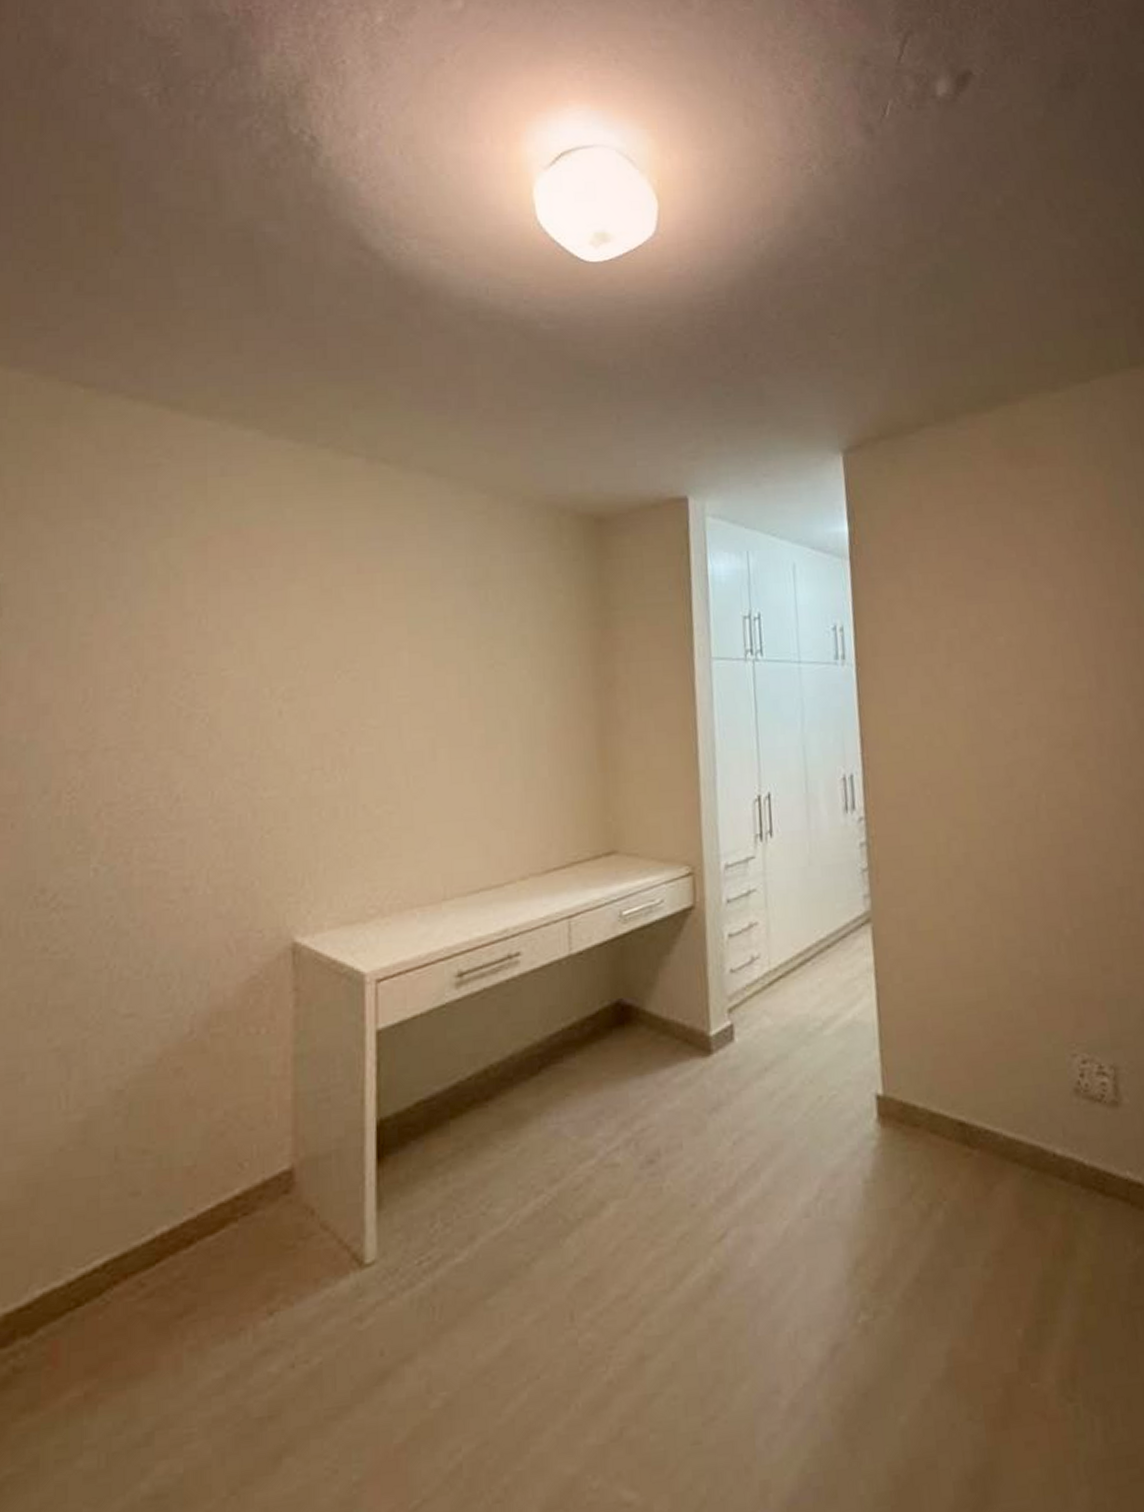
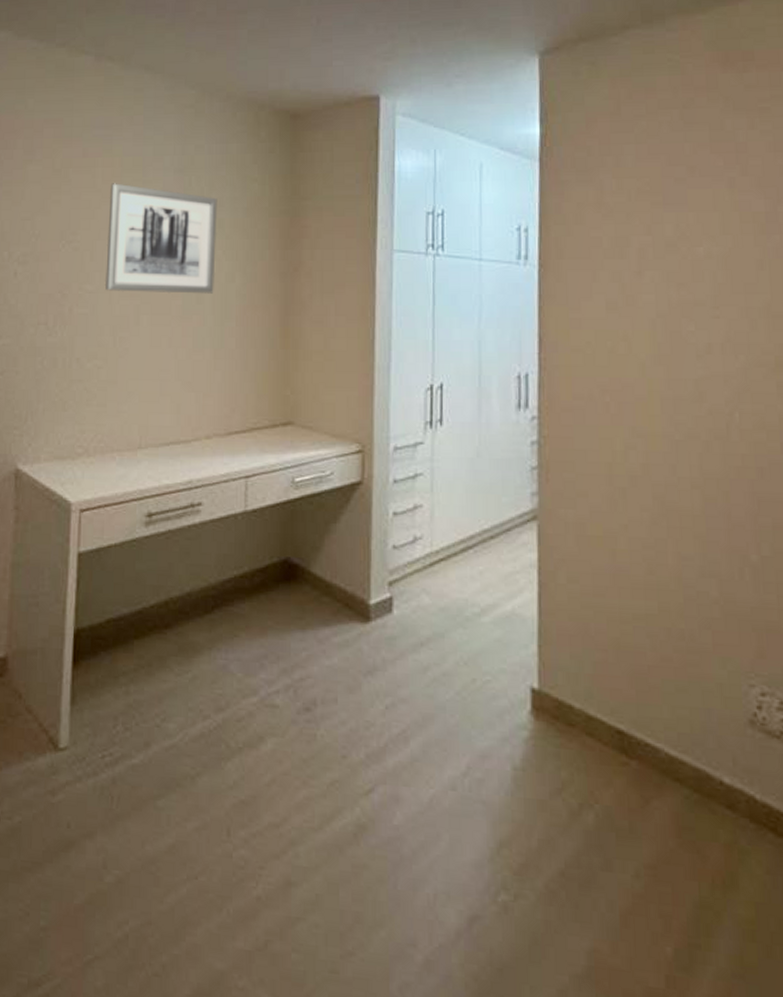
wall art: none [391,601,521,725] -> present [104,183,218,294]

